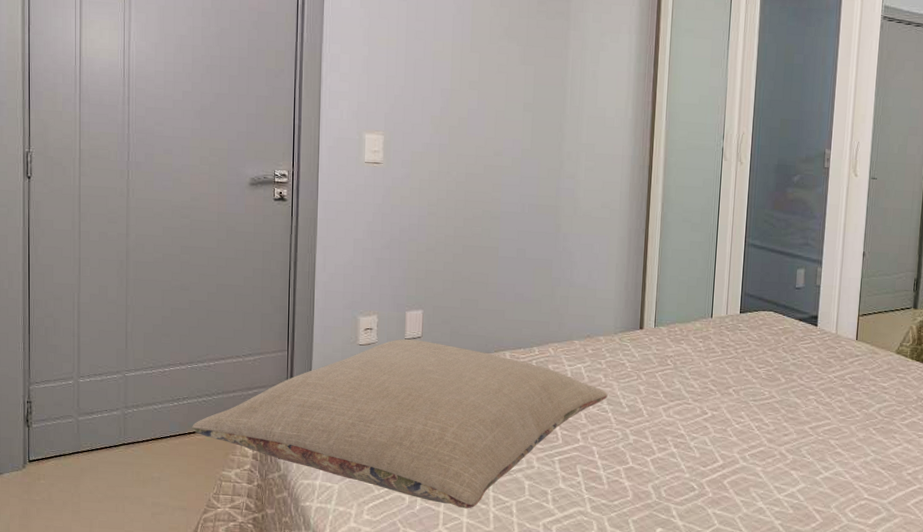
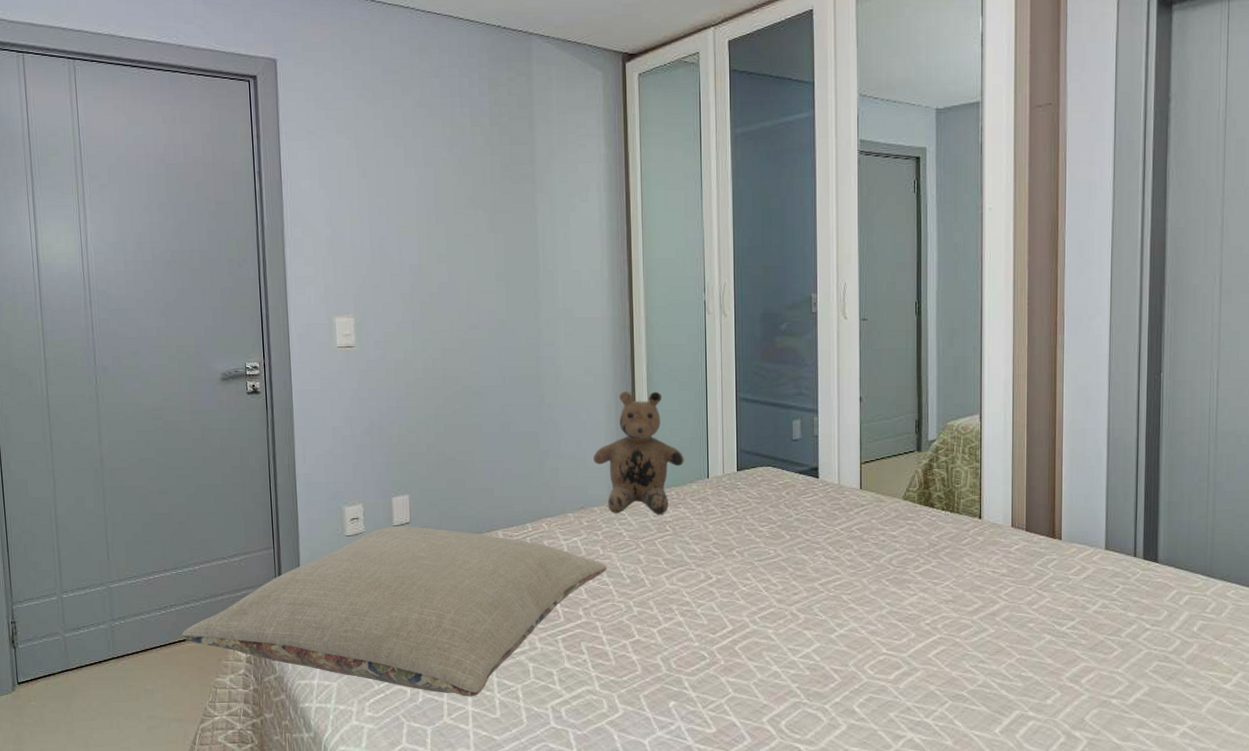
teddy bear: none [603,227,691,349] -> present [593,391,685,514]

